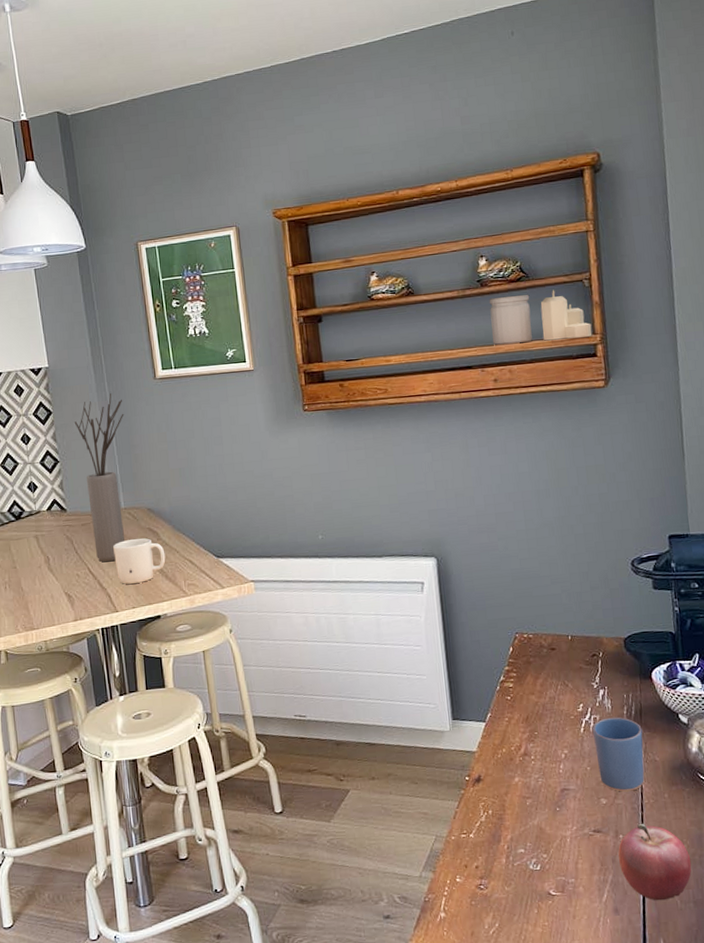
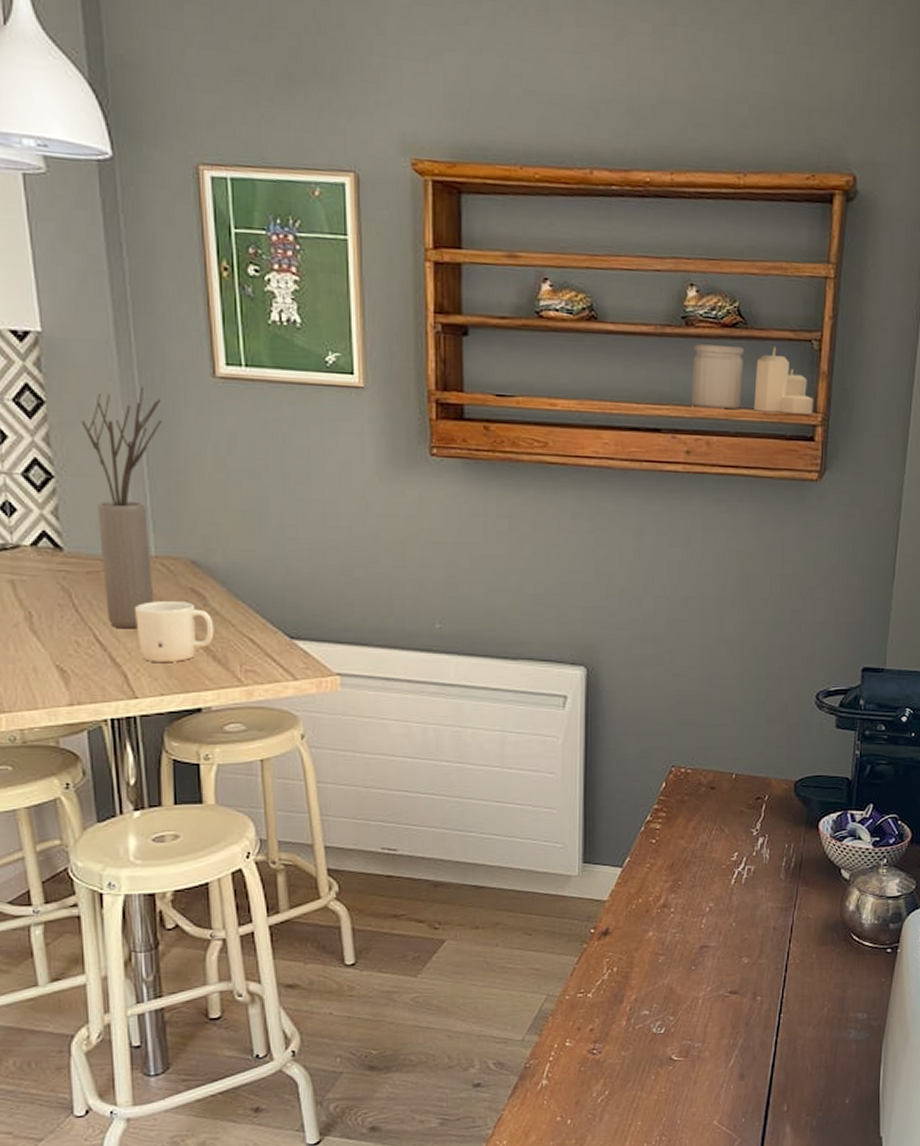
mug: present [592,717,645,792] -> none [744,868,799,951]
fruit: present [618,823,692,901] -> none [752,984,829,1066]

